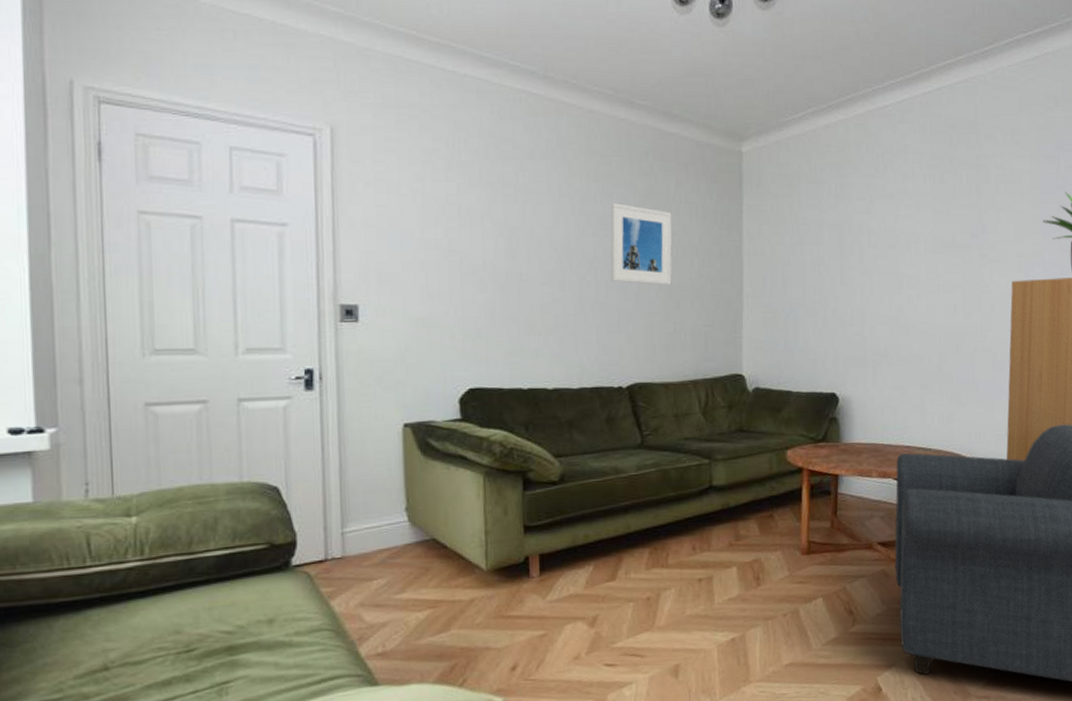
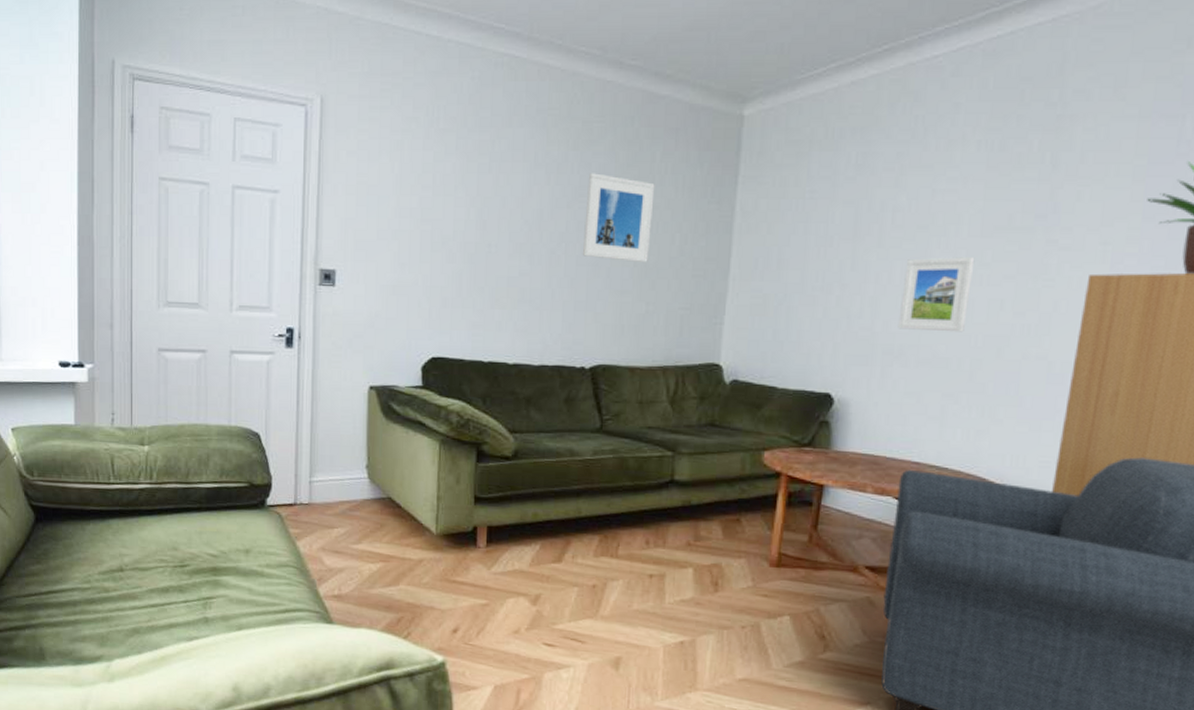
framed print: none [881,270,932,333] -> present [898,257,975,332]

